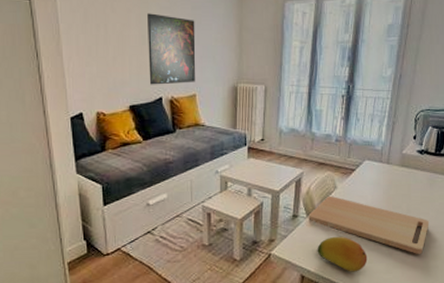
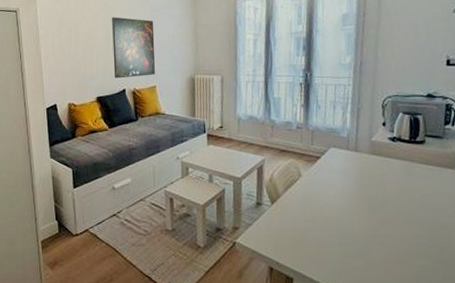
cutting board: present [308,196,430,254] -> none [273,184,412,251]
fruit: present [317,236,368,272] -> none [285,226,343,267]

